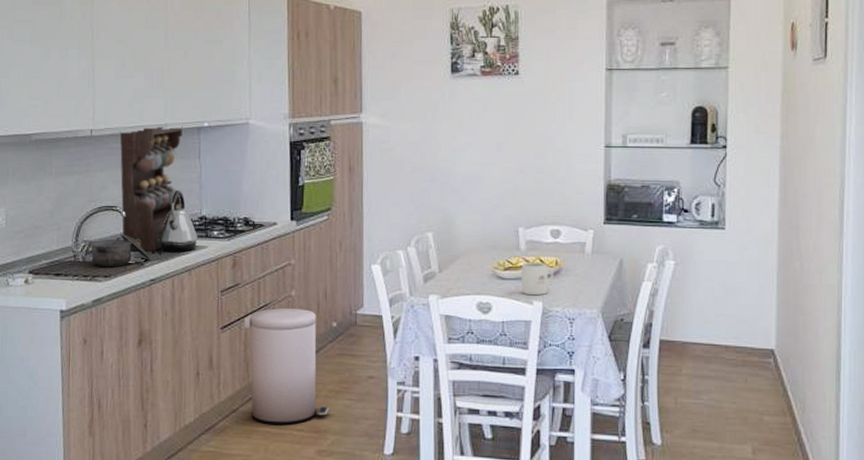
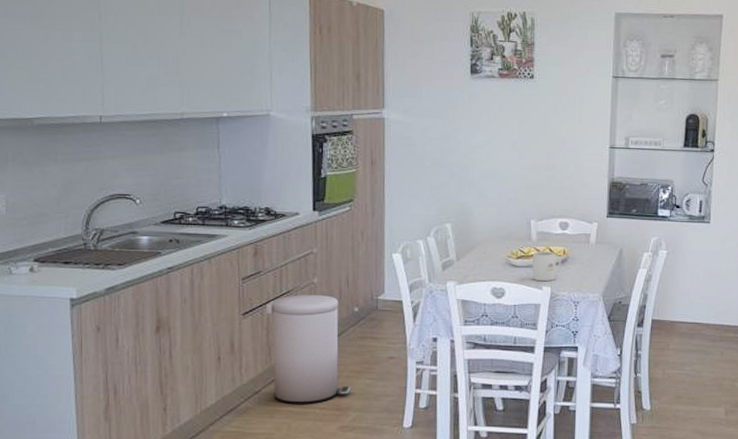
cooking pot: present [90,234,150,268] -> none [101,222,167,256]
spice rack: present [119,126,183,252] -> none [132,115,201,241]
kettle: present [159,190,198,253] -> none [176,179,218,241]

